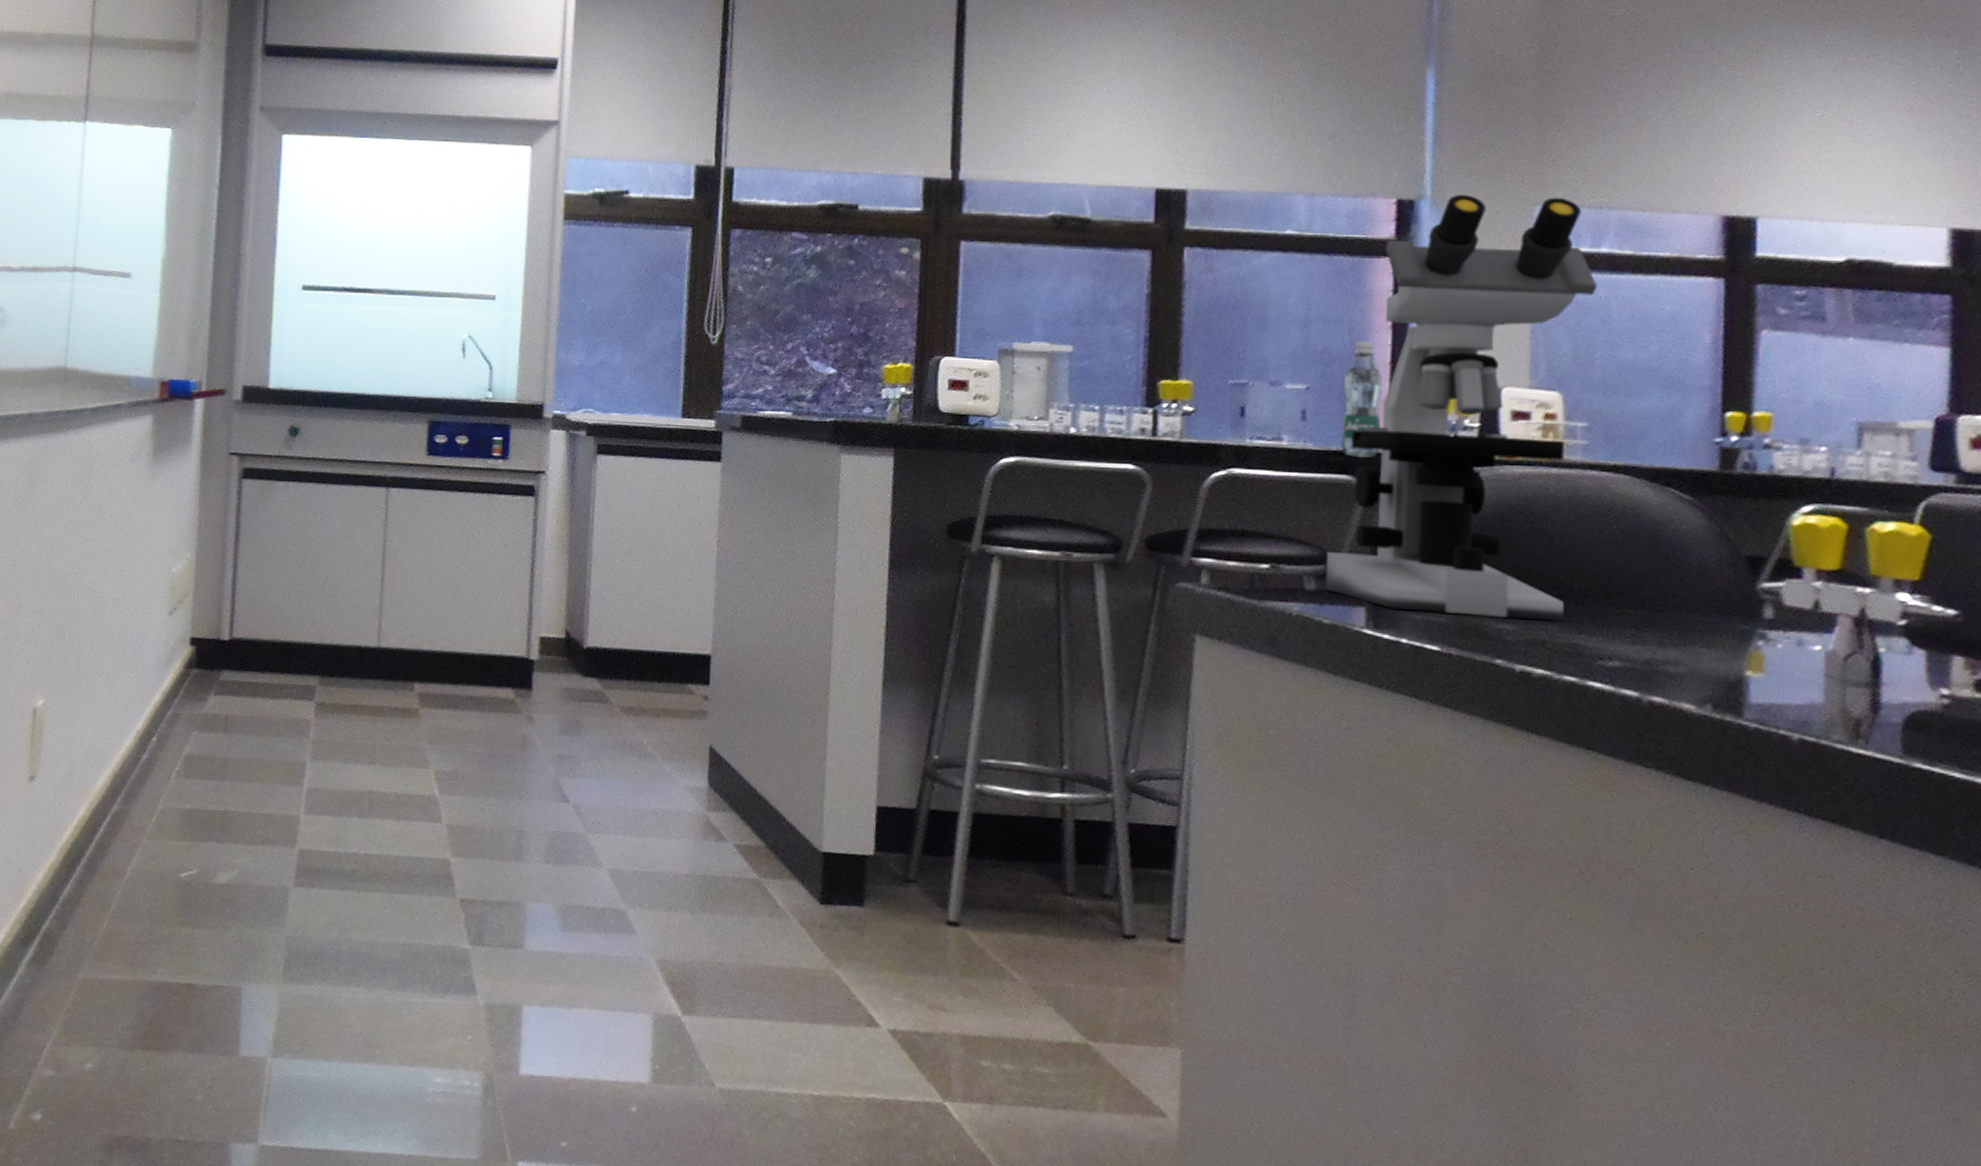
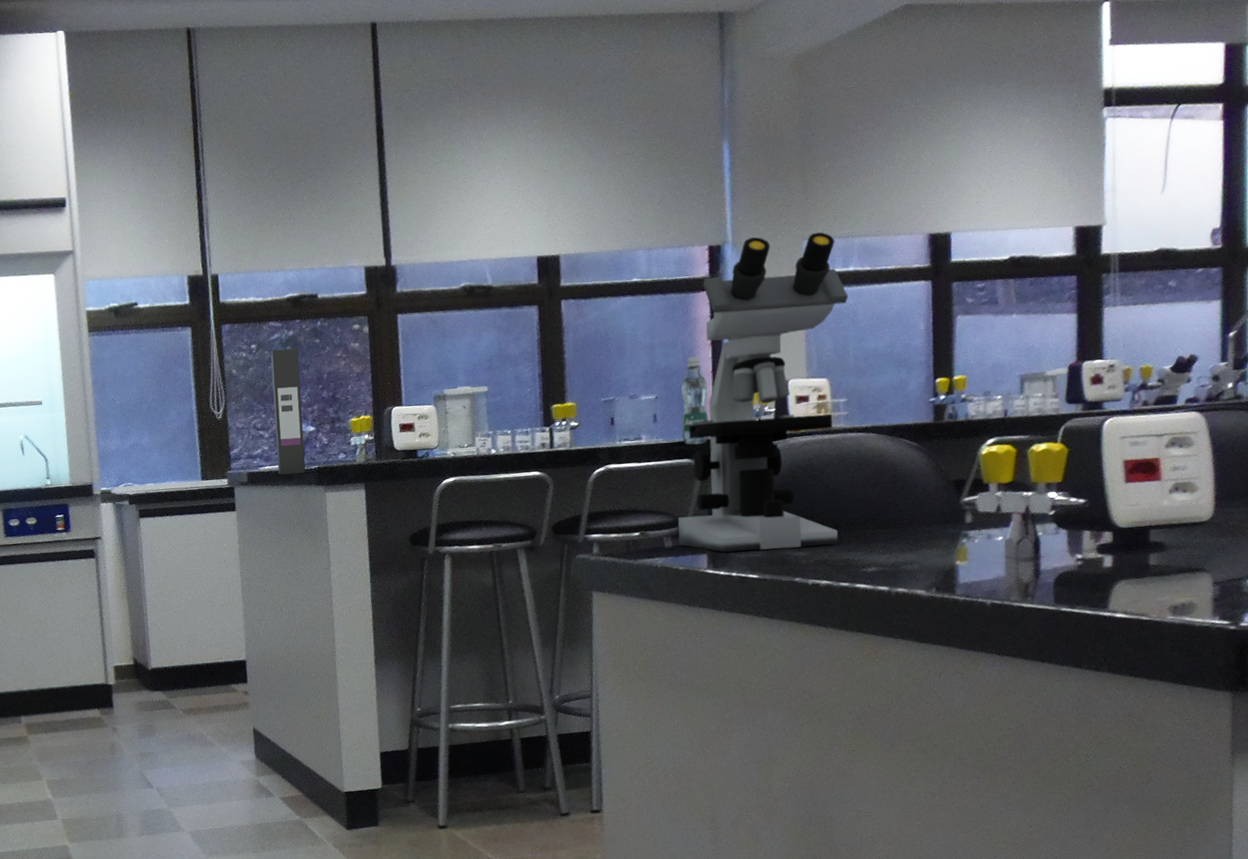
binder: none [781,267,825,427] -> present [270,348,306,475]

